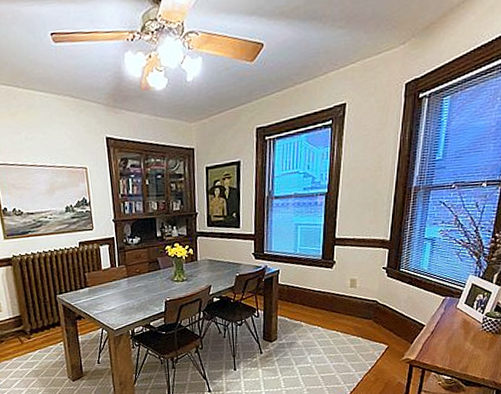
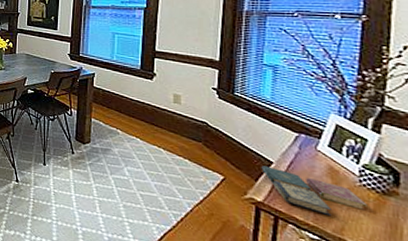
book: none [416,329,486,359] -> present [261,166,369,216]

